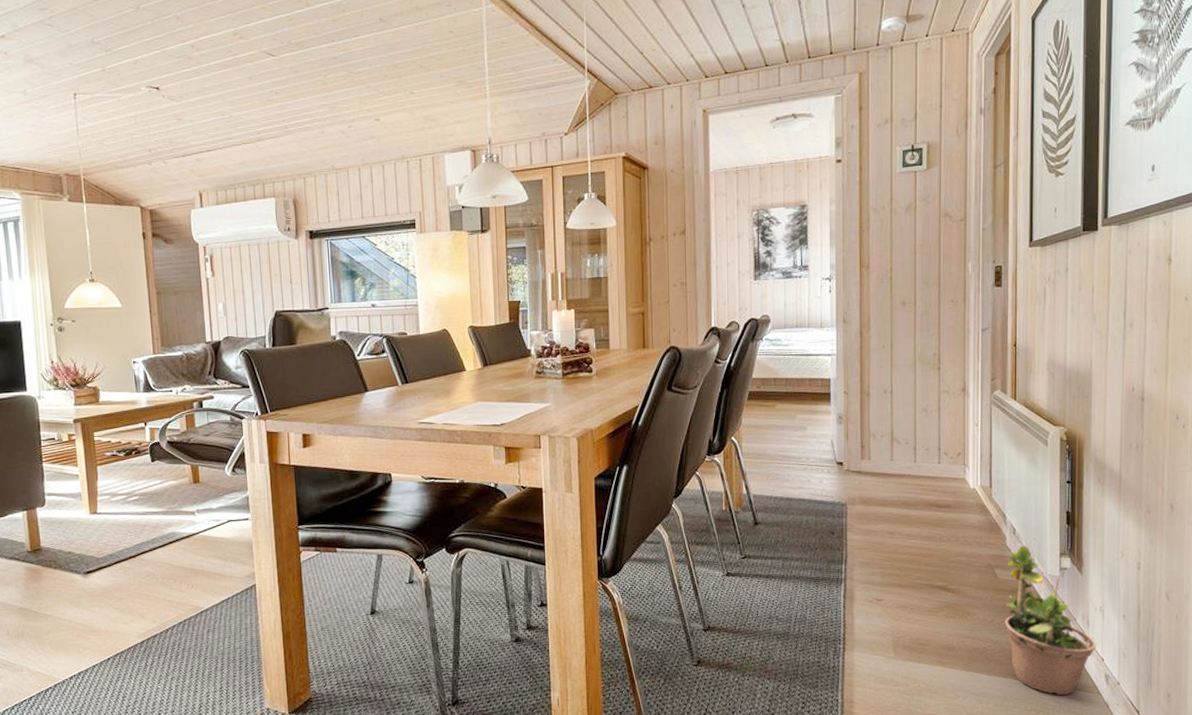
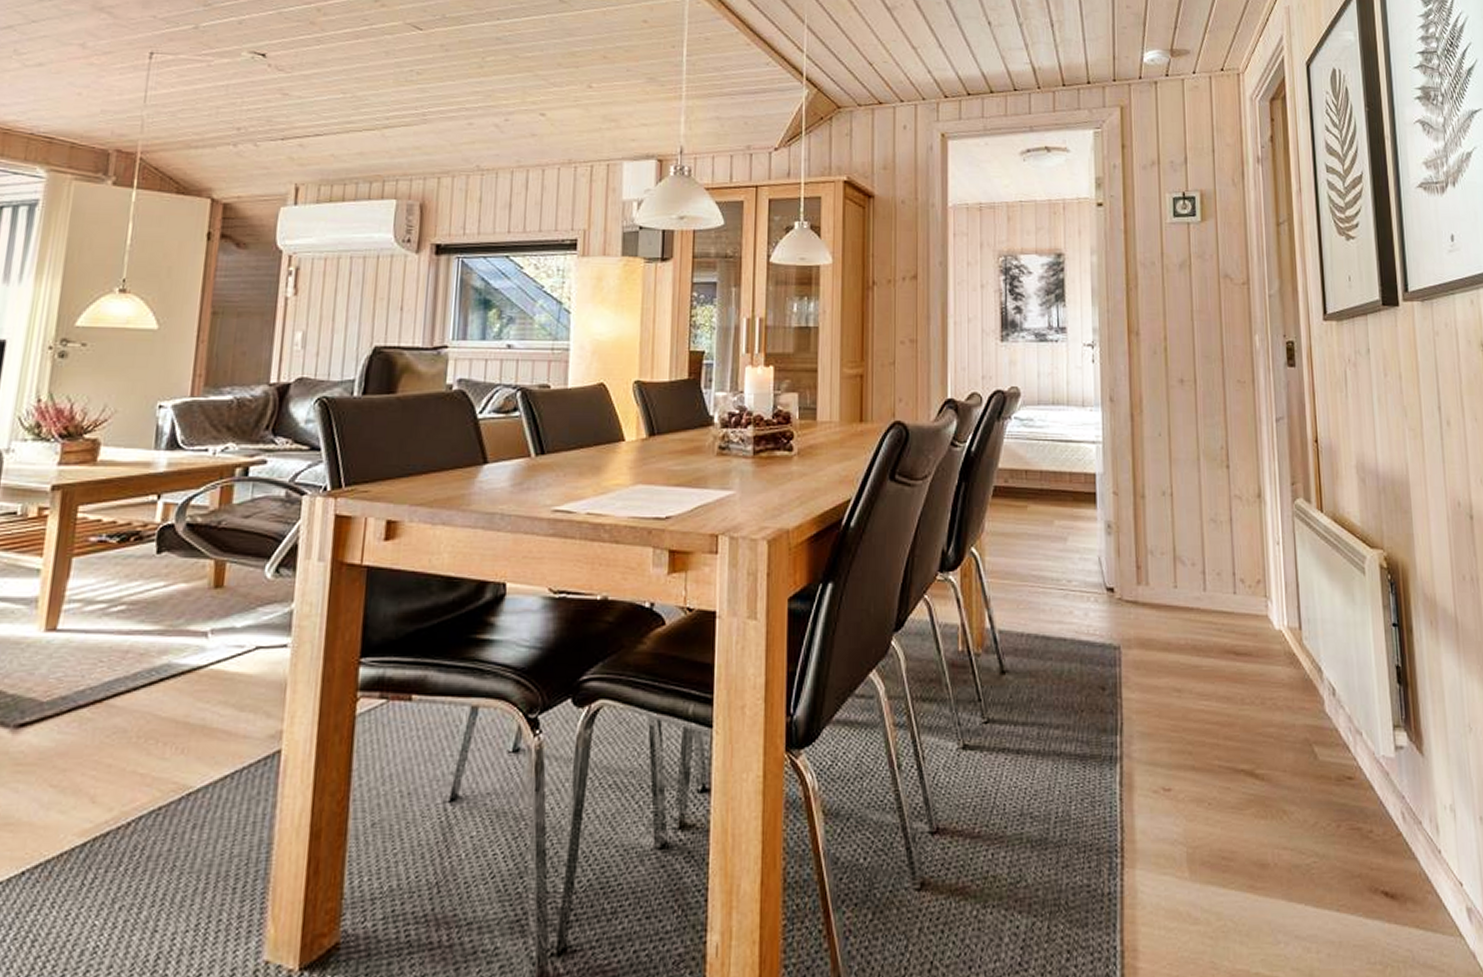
potted plant: present [1005,537,1096,696] -> none [1328,701,1451,941]

